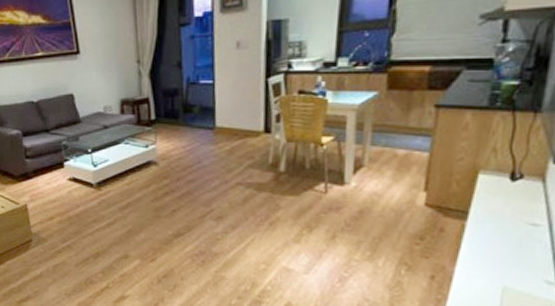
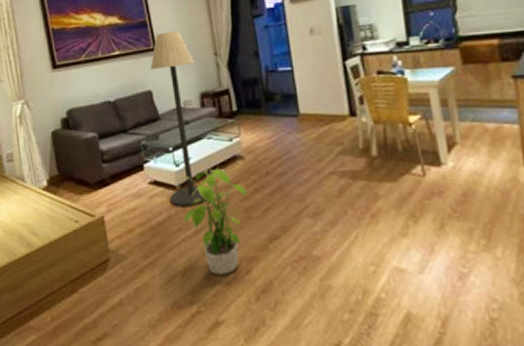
floor lamp: none [72,35,120,202] -> present [150,31,206,206]
potted plant: none [93,169,159,261] -> present [176,167,248,275]

